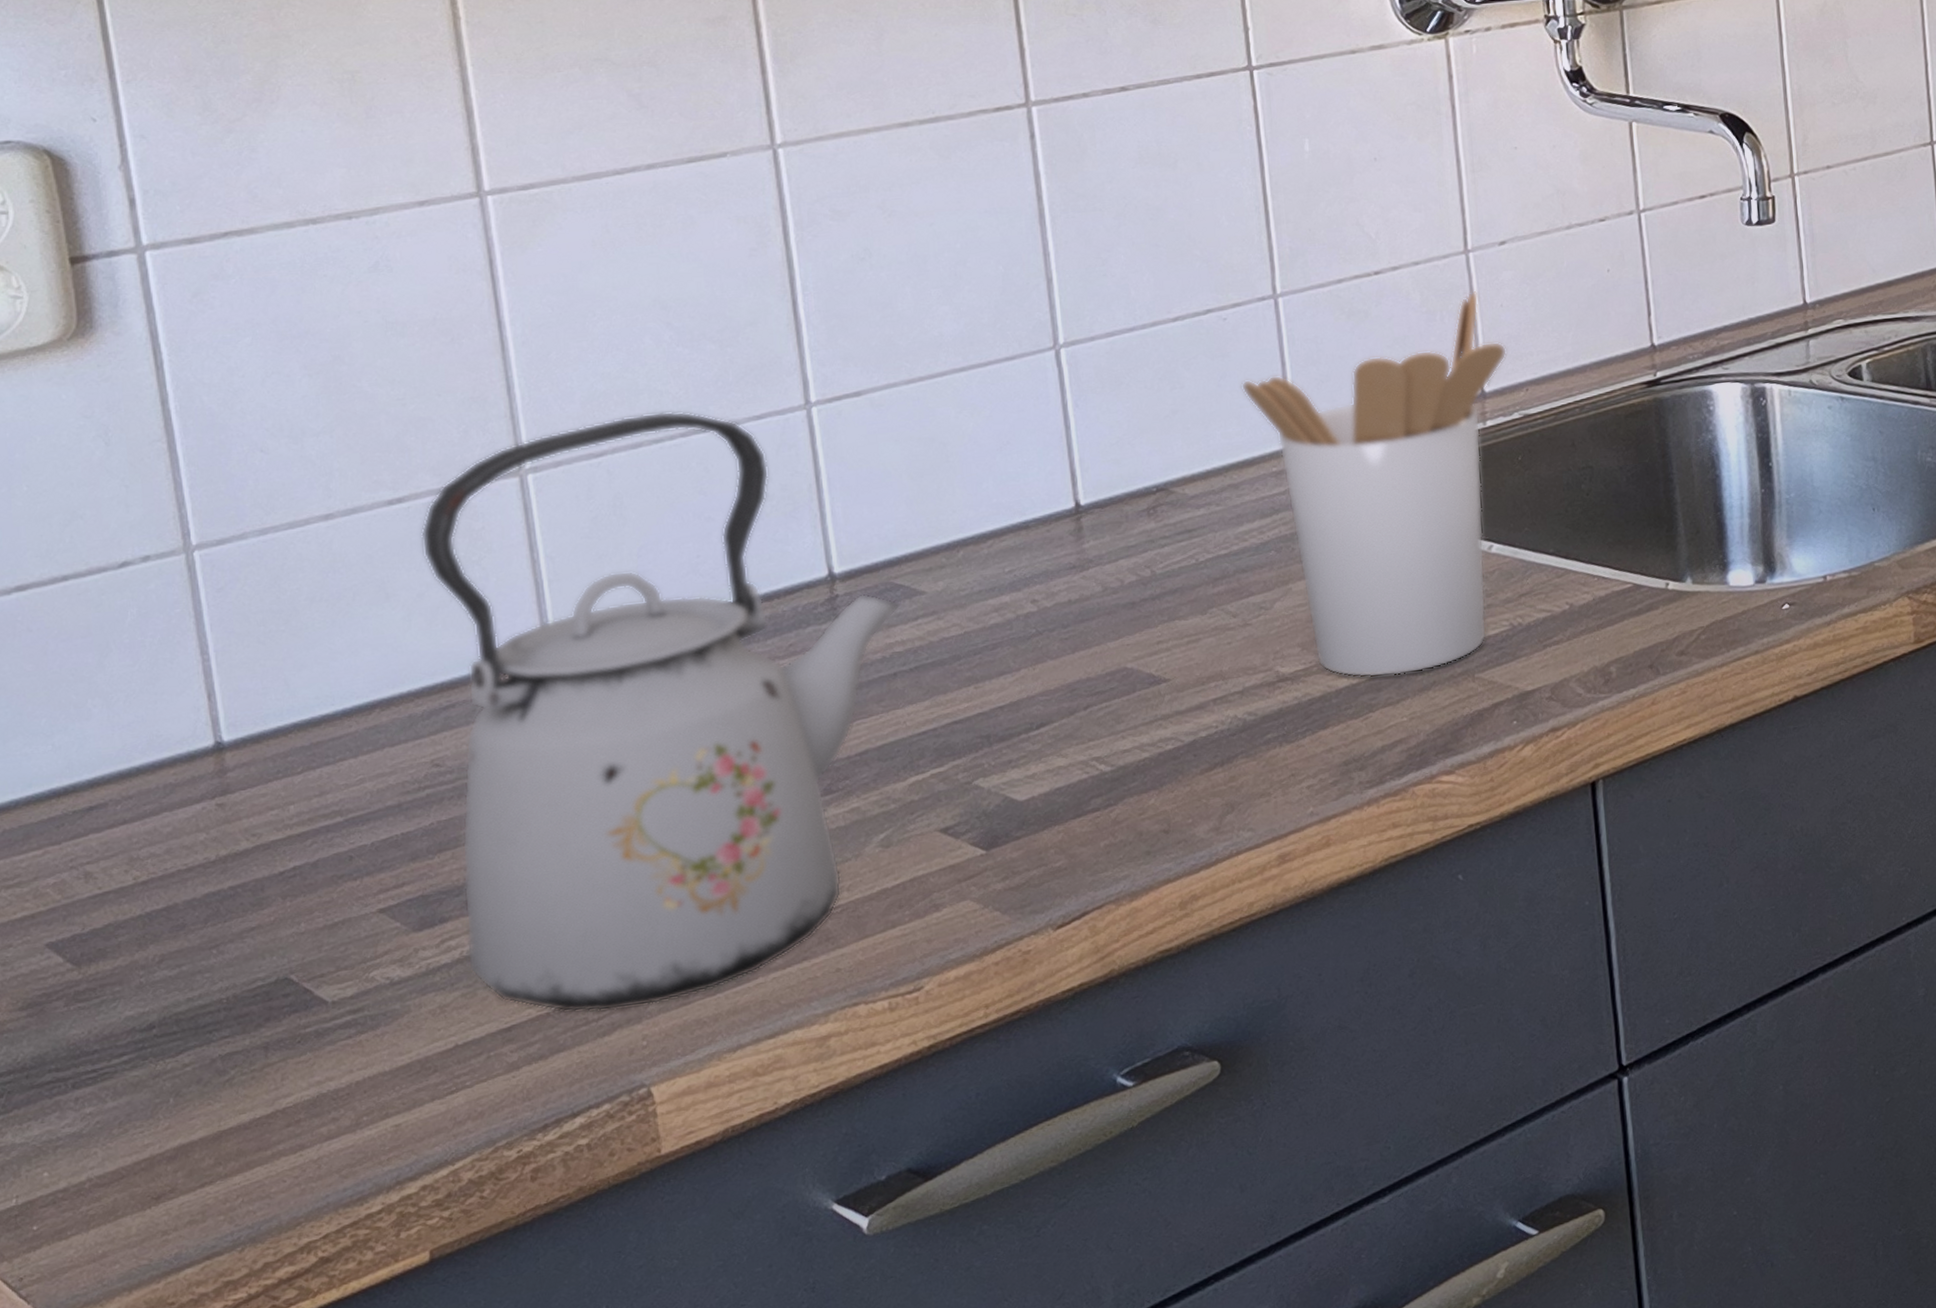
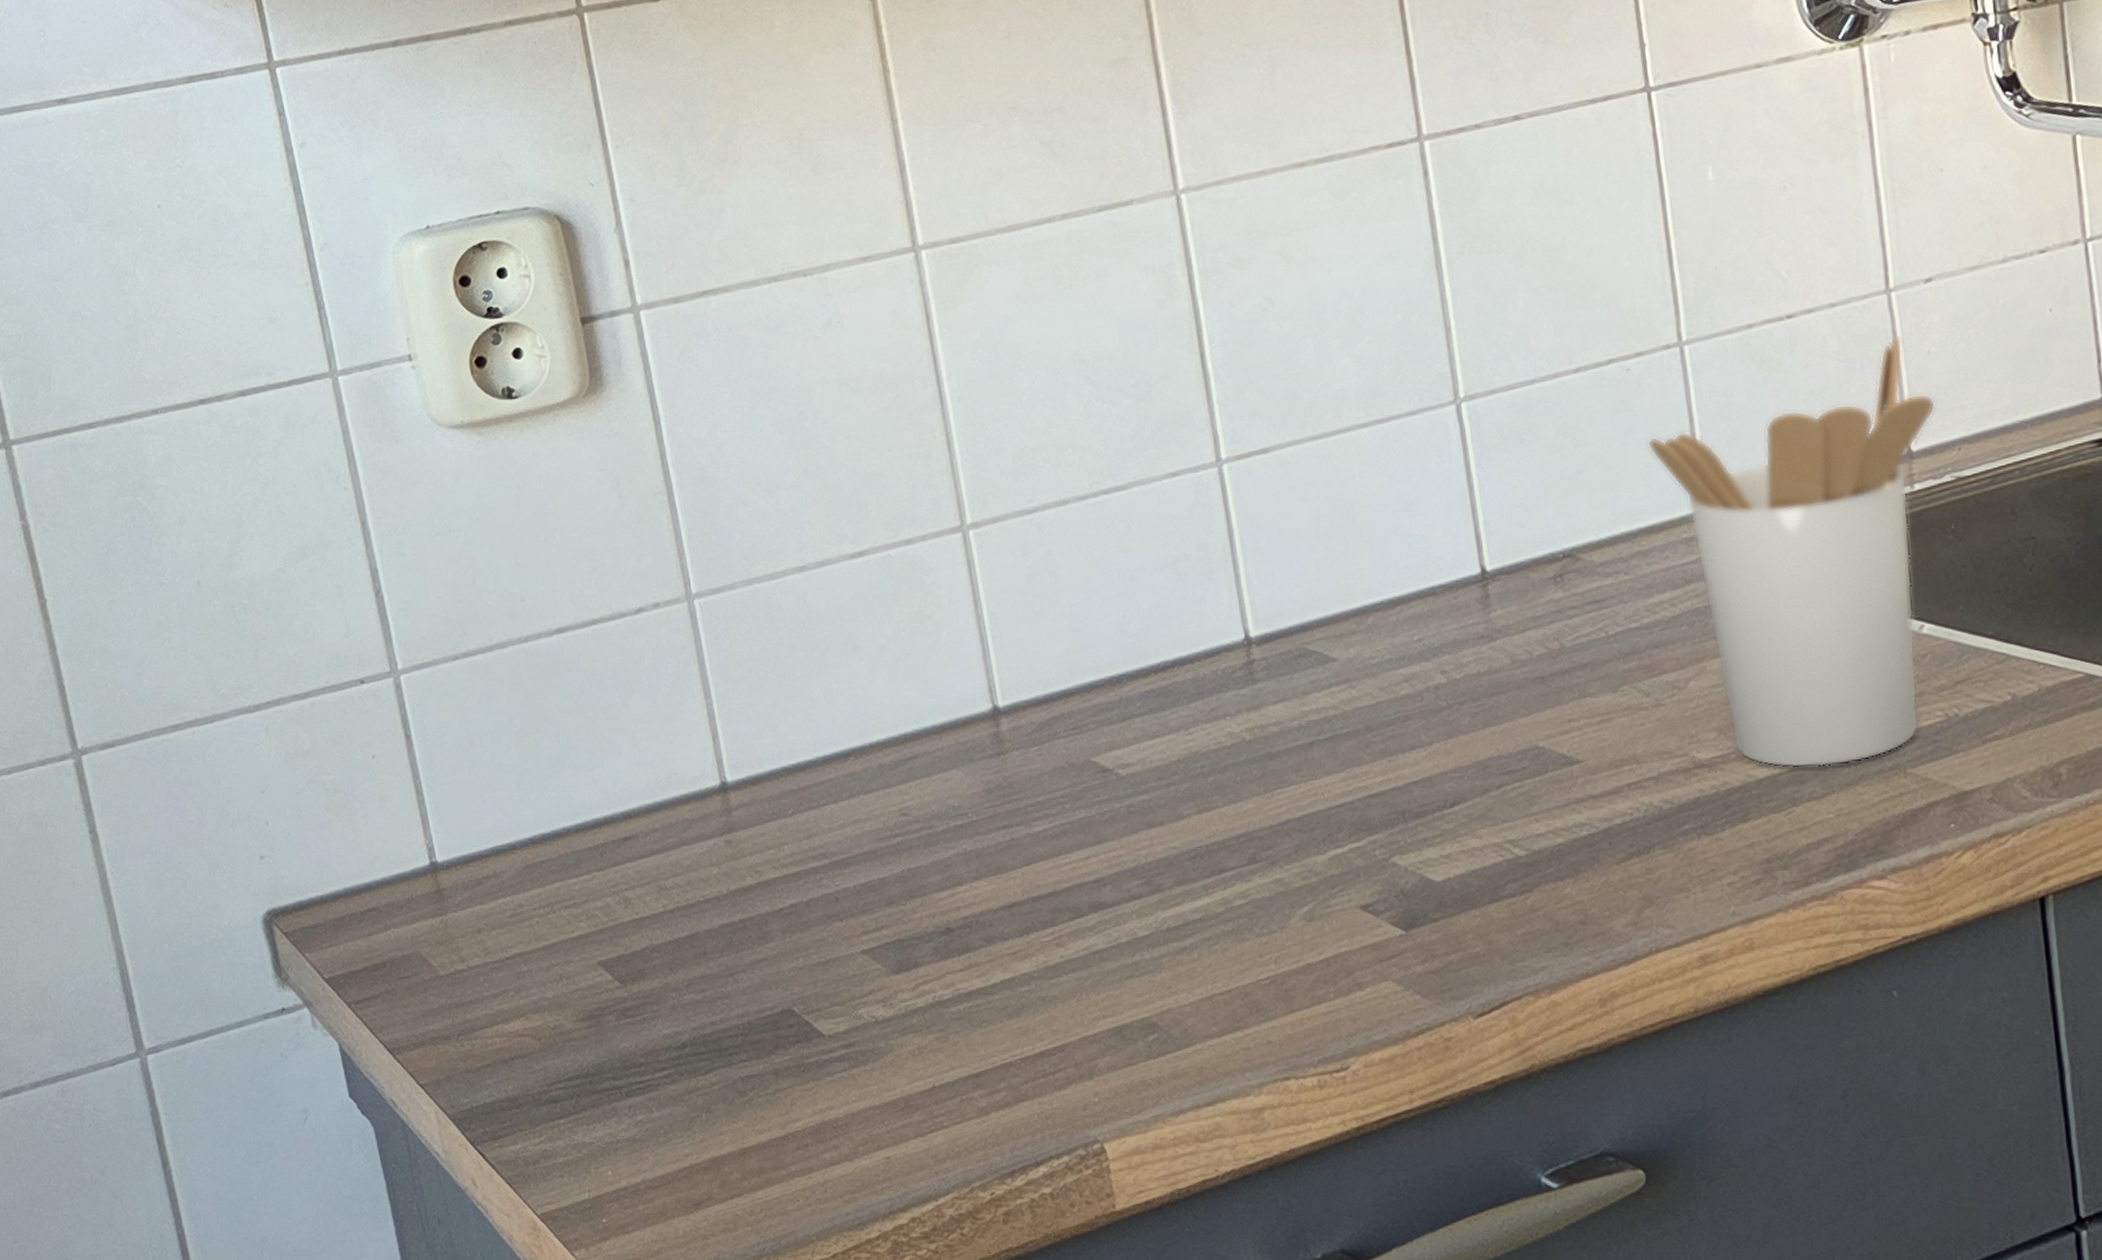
kettle: present [421,411,902,1013] -> none [880,467,1315,1065]

